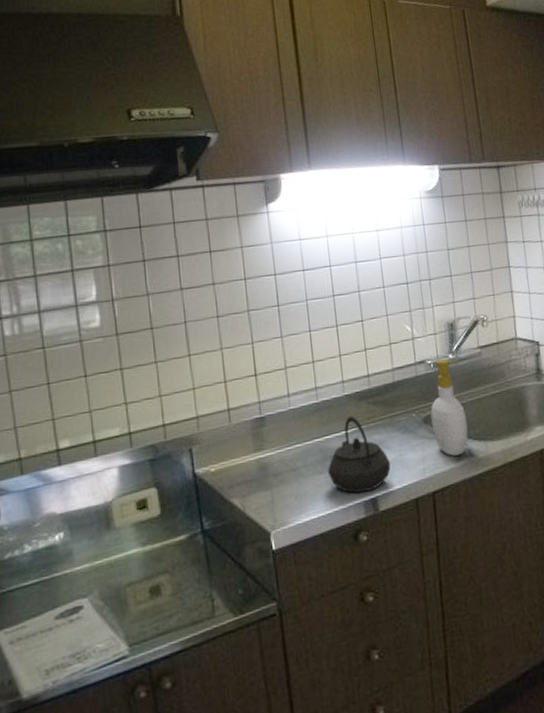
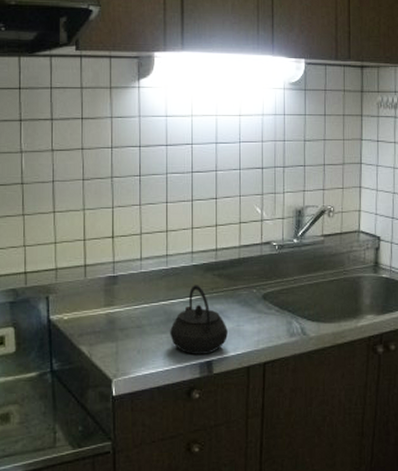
soap bottle: present [430,359,468,456] -> none [270,242,303,332]

